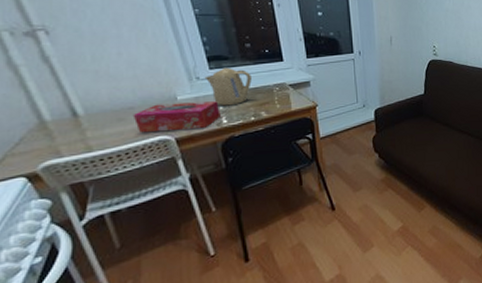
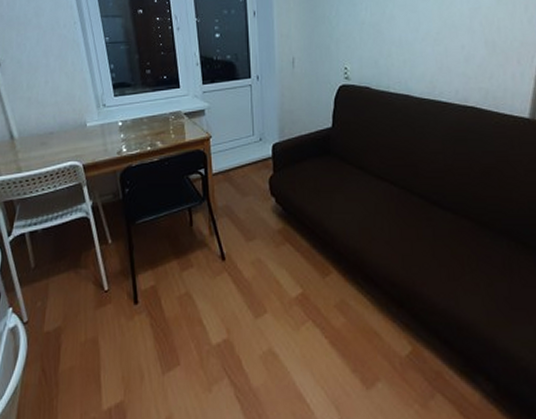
tissue box: present [133,101,222,133] -> none [52,129,122,158]
kettle: present [204,67,252,106] -> none [110,94,150,134]

